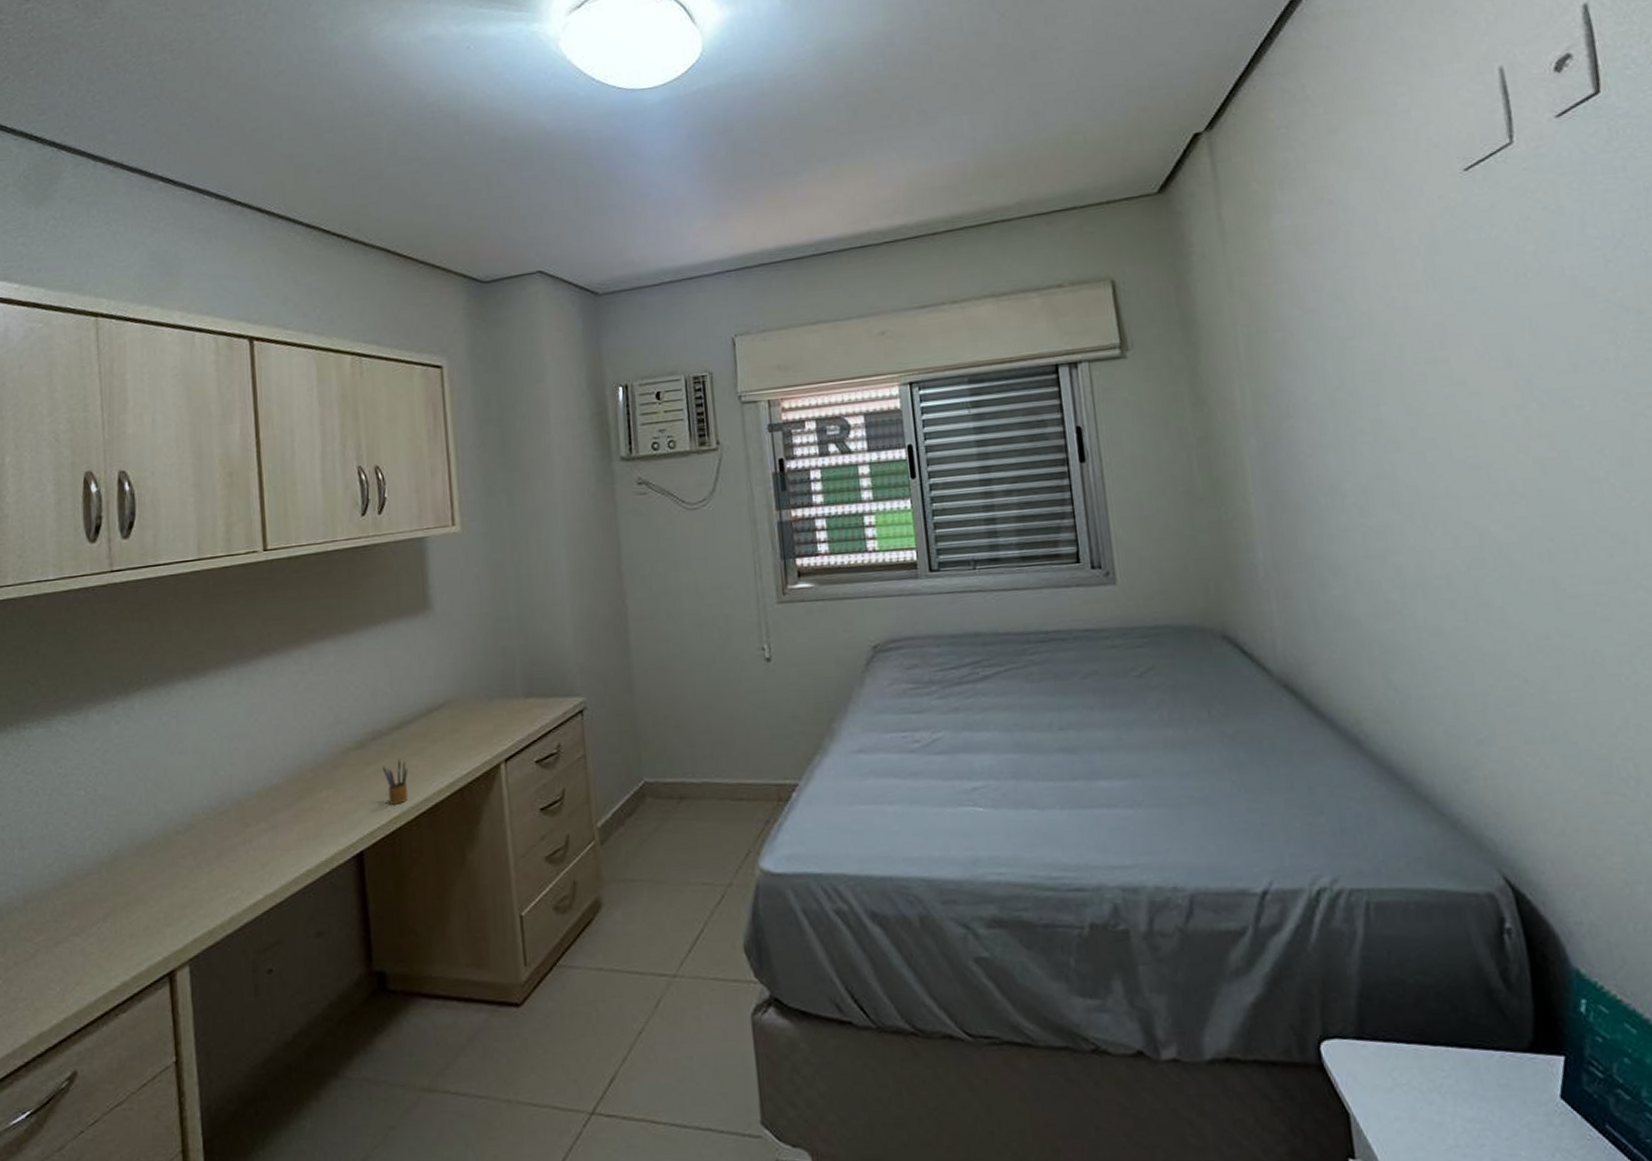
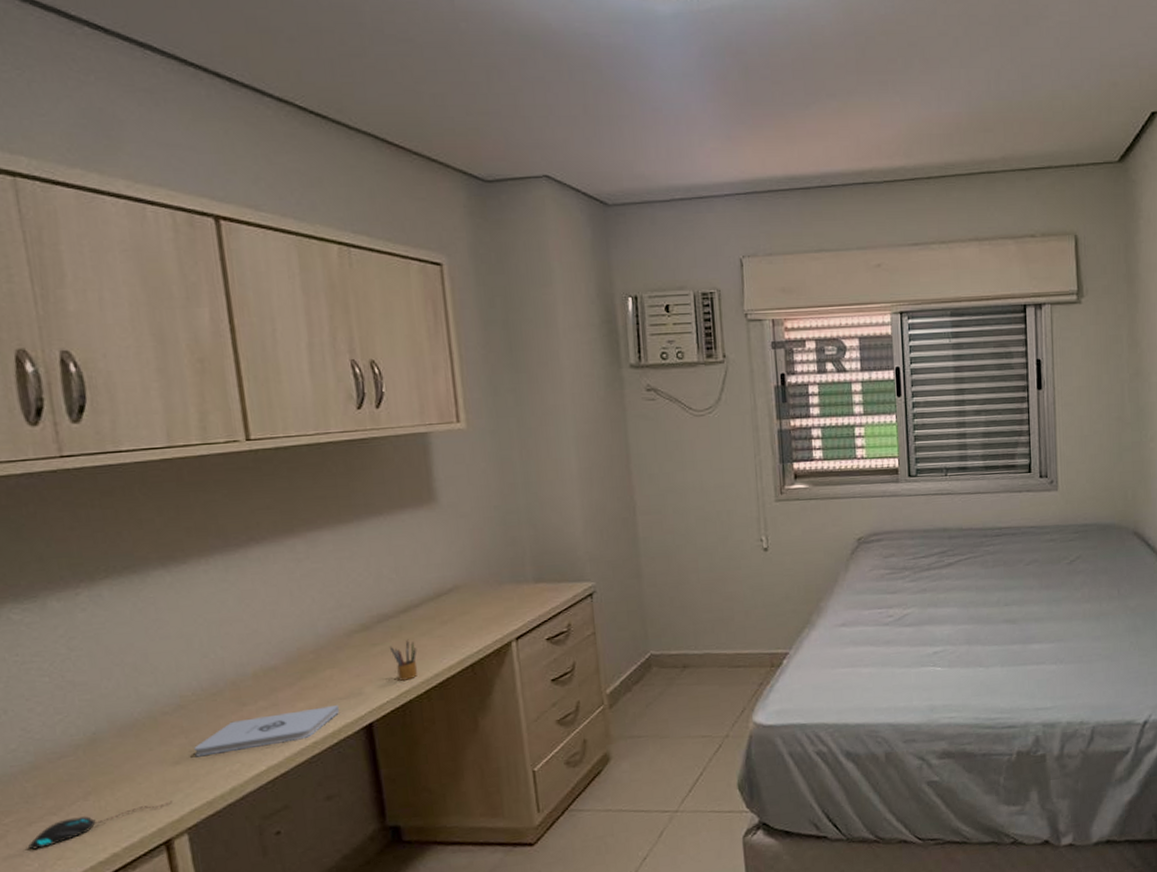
mouse: none [53,927,178,972] -> present [28,800,172,850]
notepad: none [200,830,332,881] -> present [194,705,339,757]

